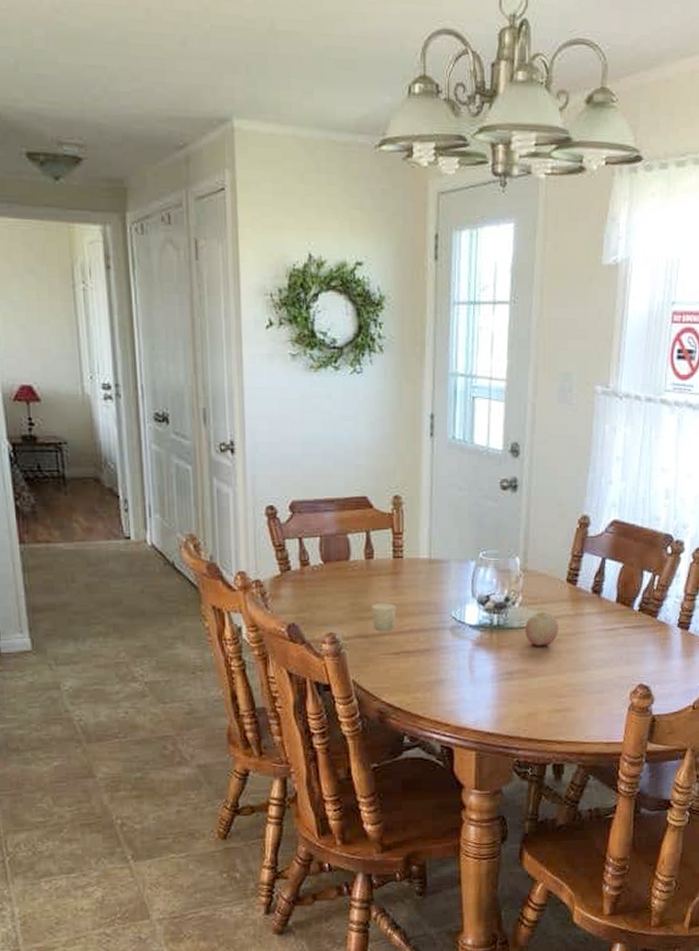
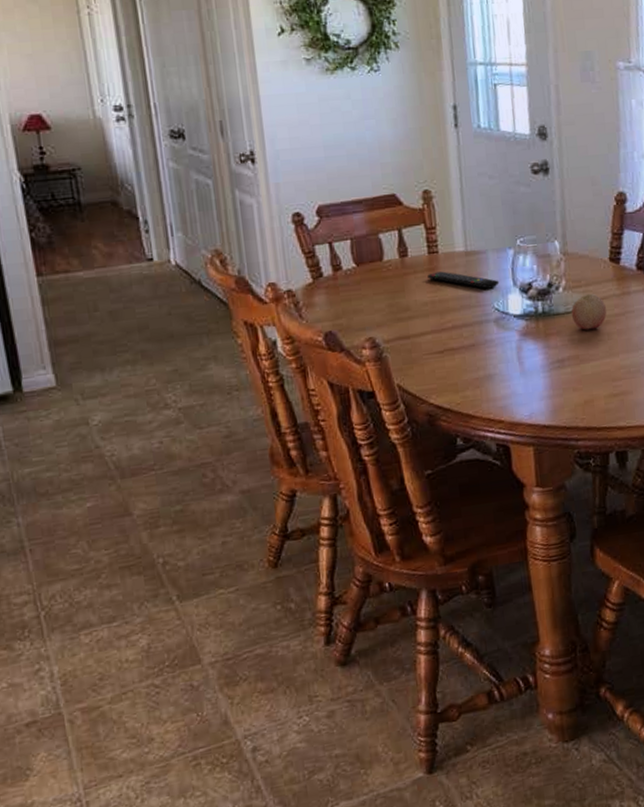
candle: present [372,603,396,632] -> none [410,301,437,332]
remote control: none [391,576,459,597] -> present [427,271,500,289]

